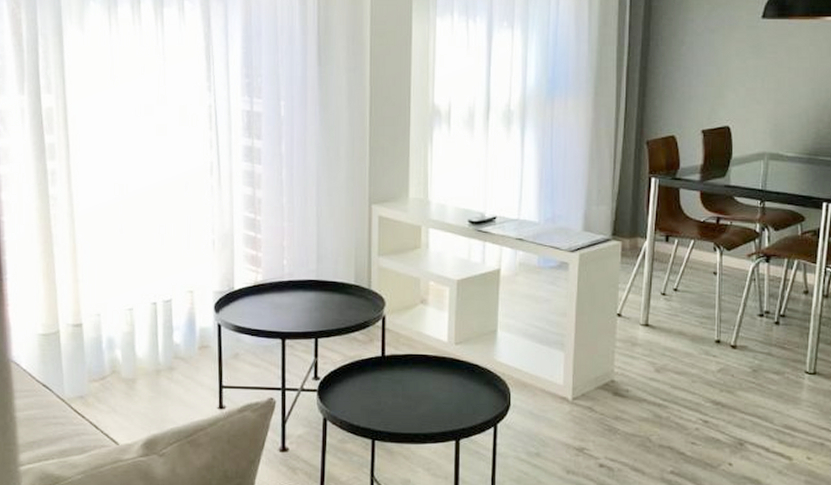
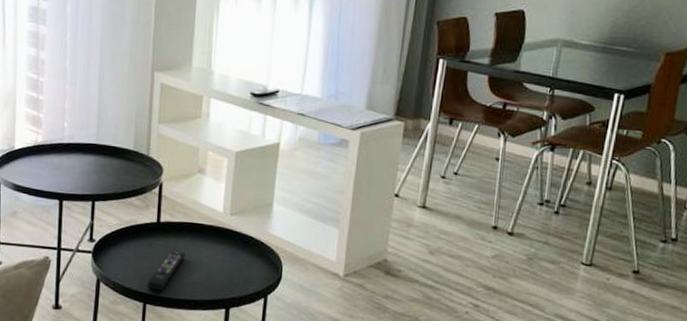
remote control: none [374,383,412,426] -> present [147,250,185,291]

